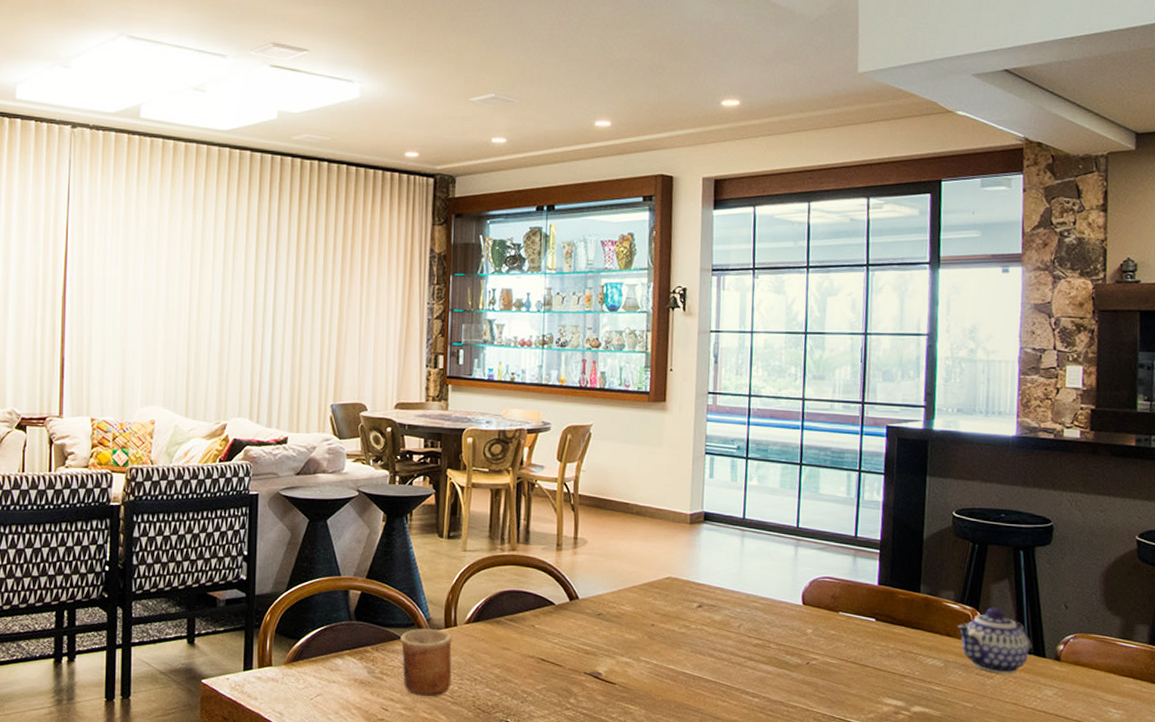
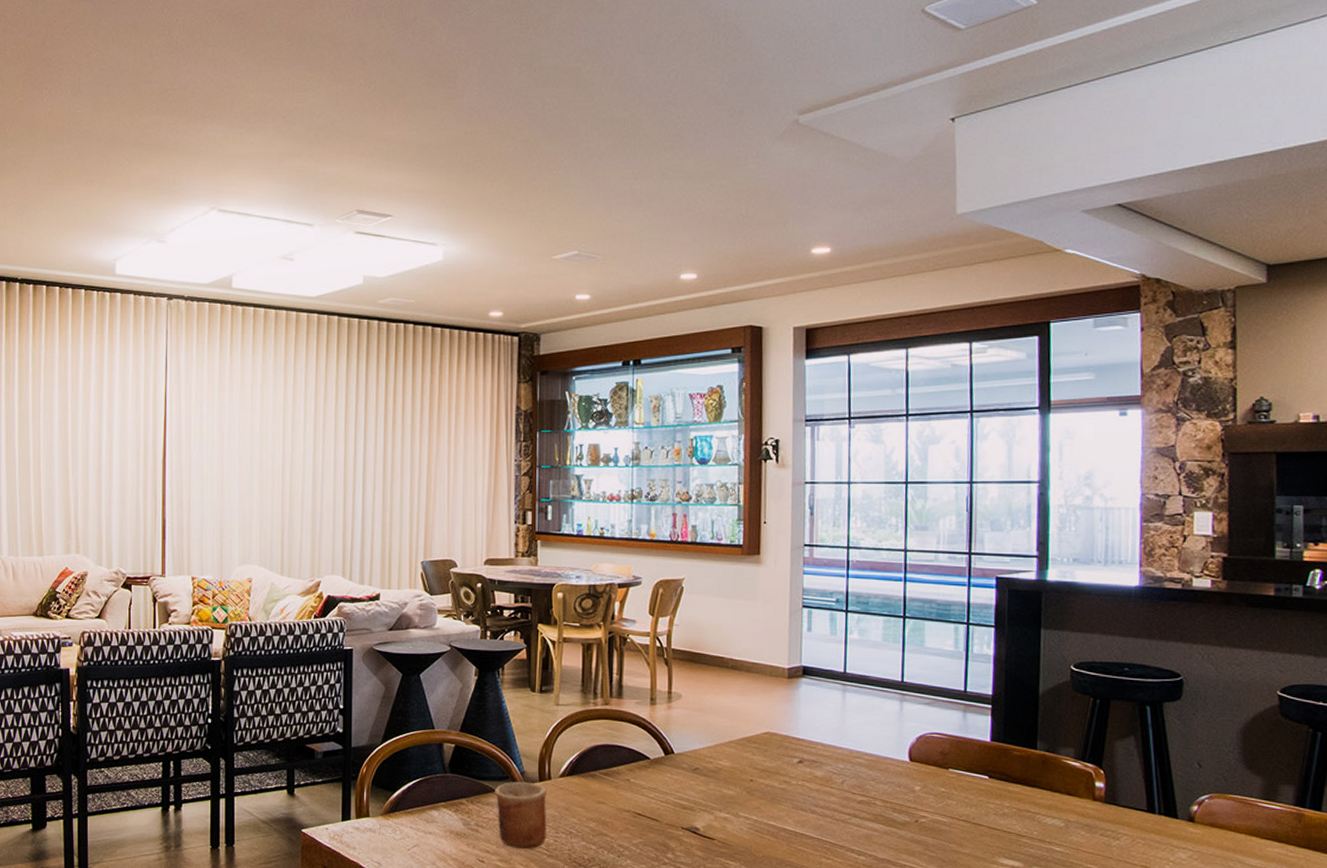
teapot: present [957,607,1032,674] -> none [1078,765,1163,835]

